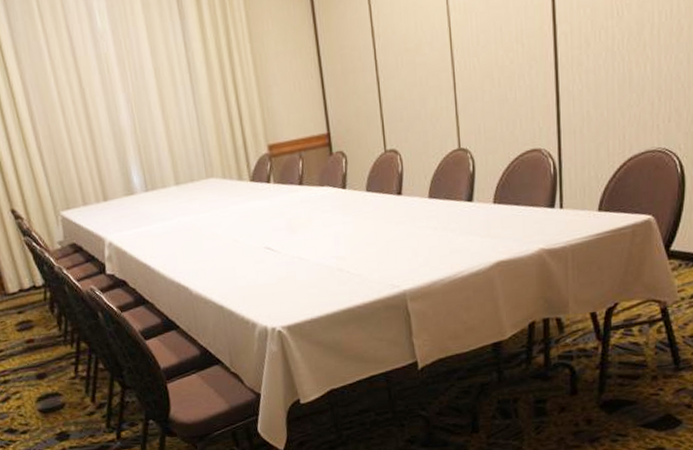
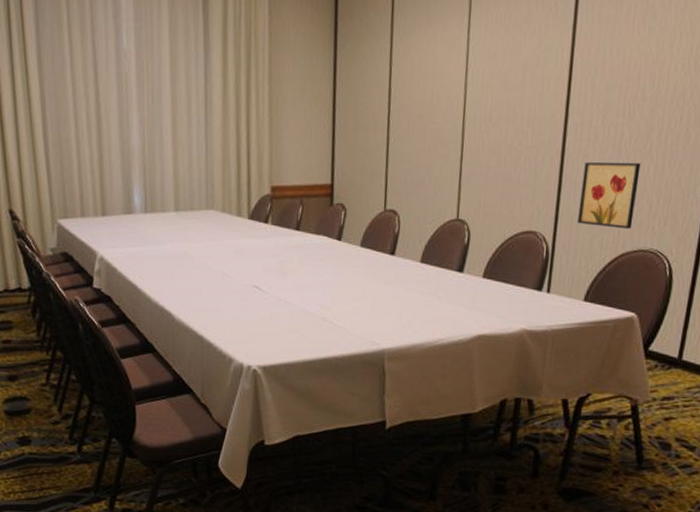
wall art: none [579,62,637,135] -> present [577,161,641,229]

